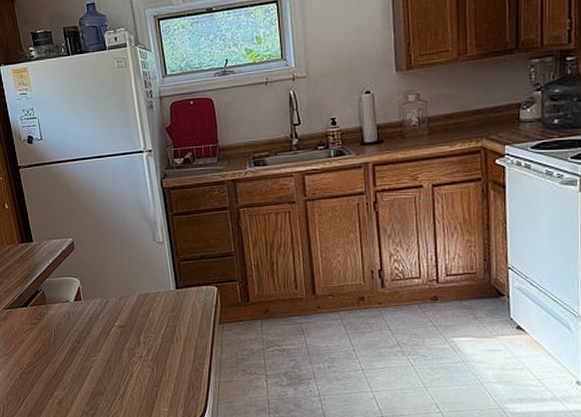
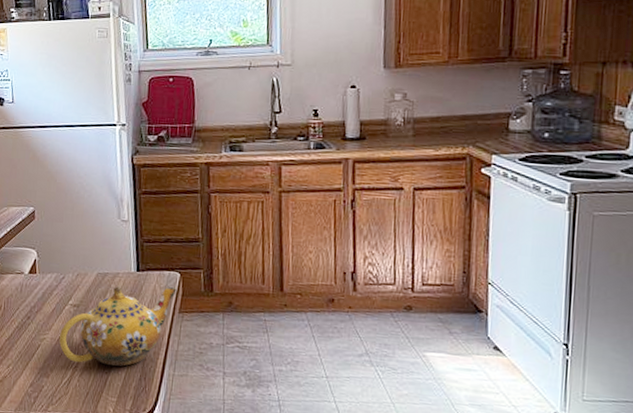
teapot: none [109,301,215,380] -> present [59,286,177,367]

